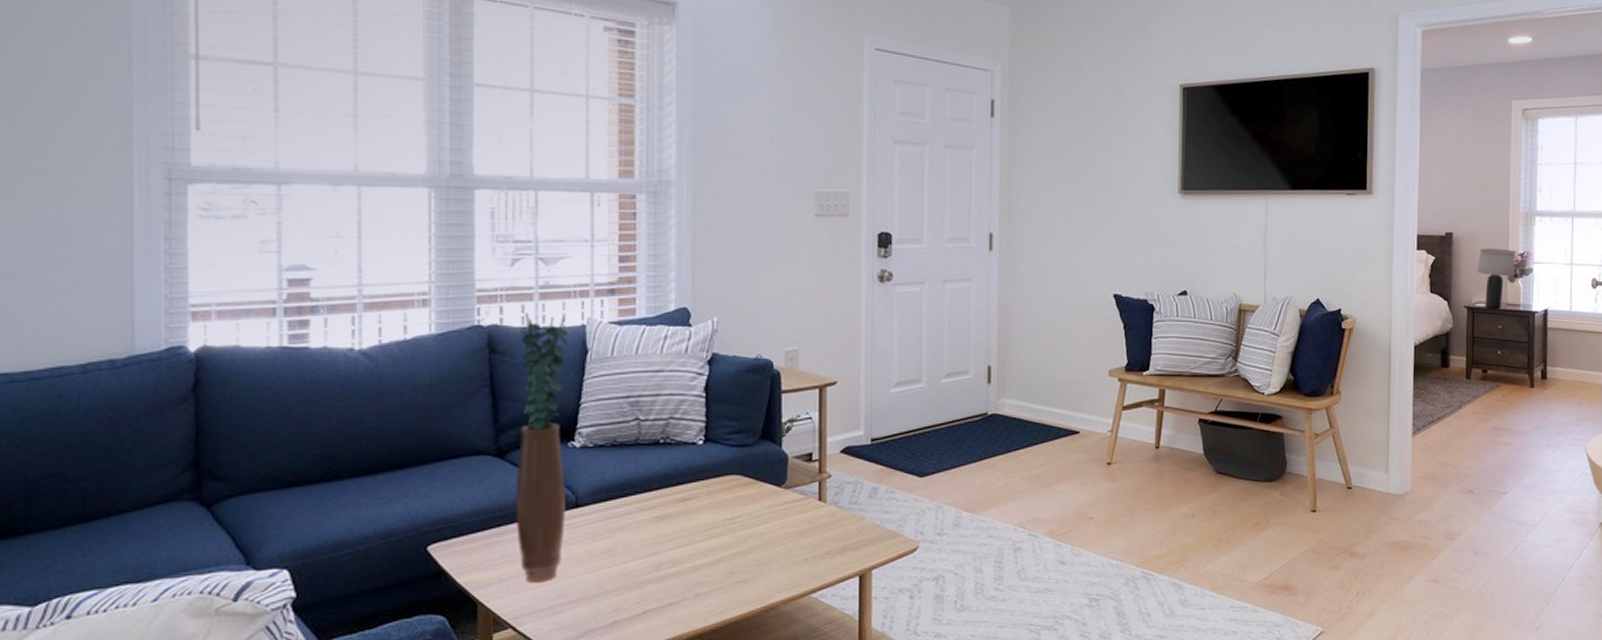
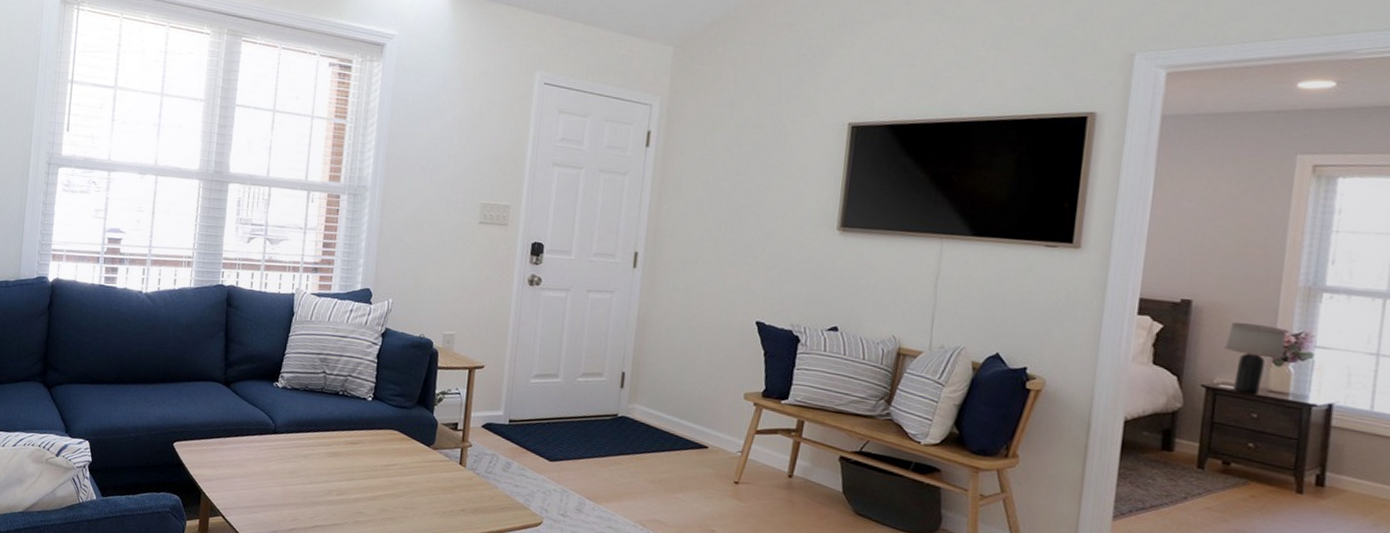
vase: present [515,312,568,583] -> none [232,279,282,487]

